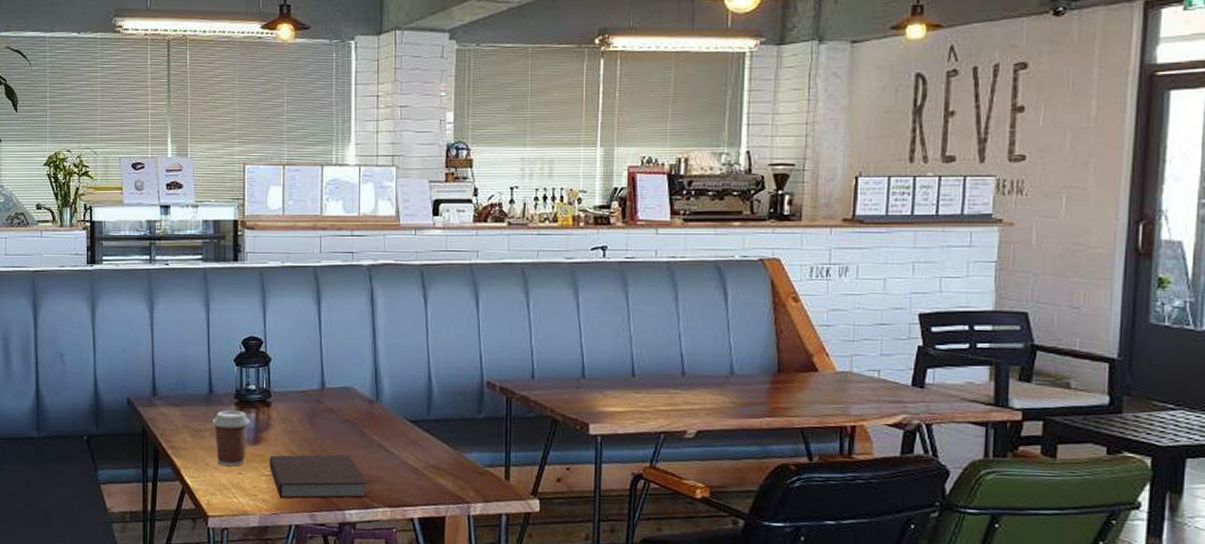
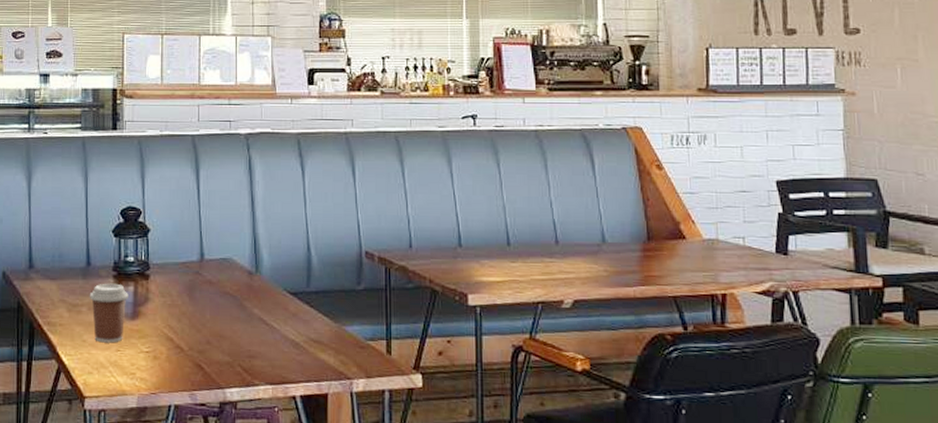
notebook: present [270,454,367,499] -> none [148,329,248,377]

